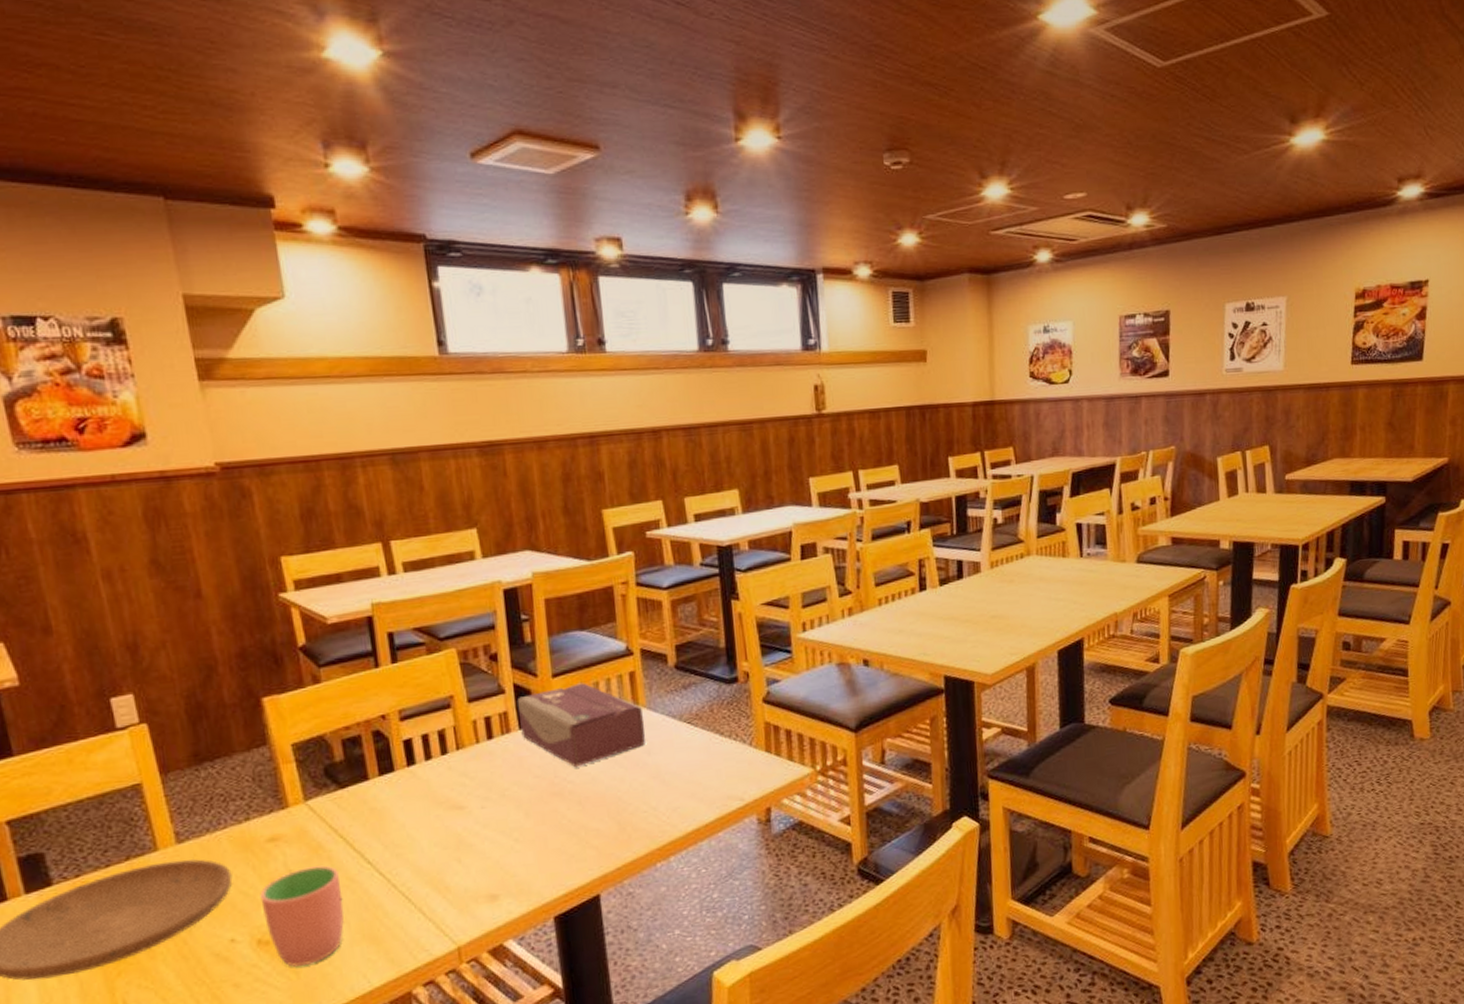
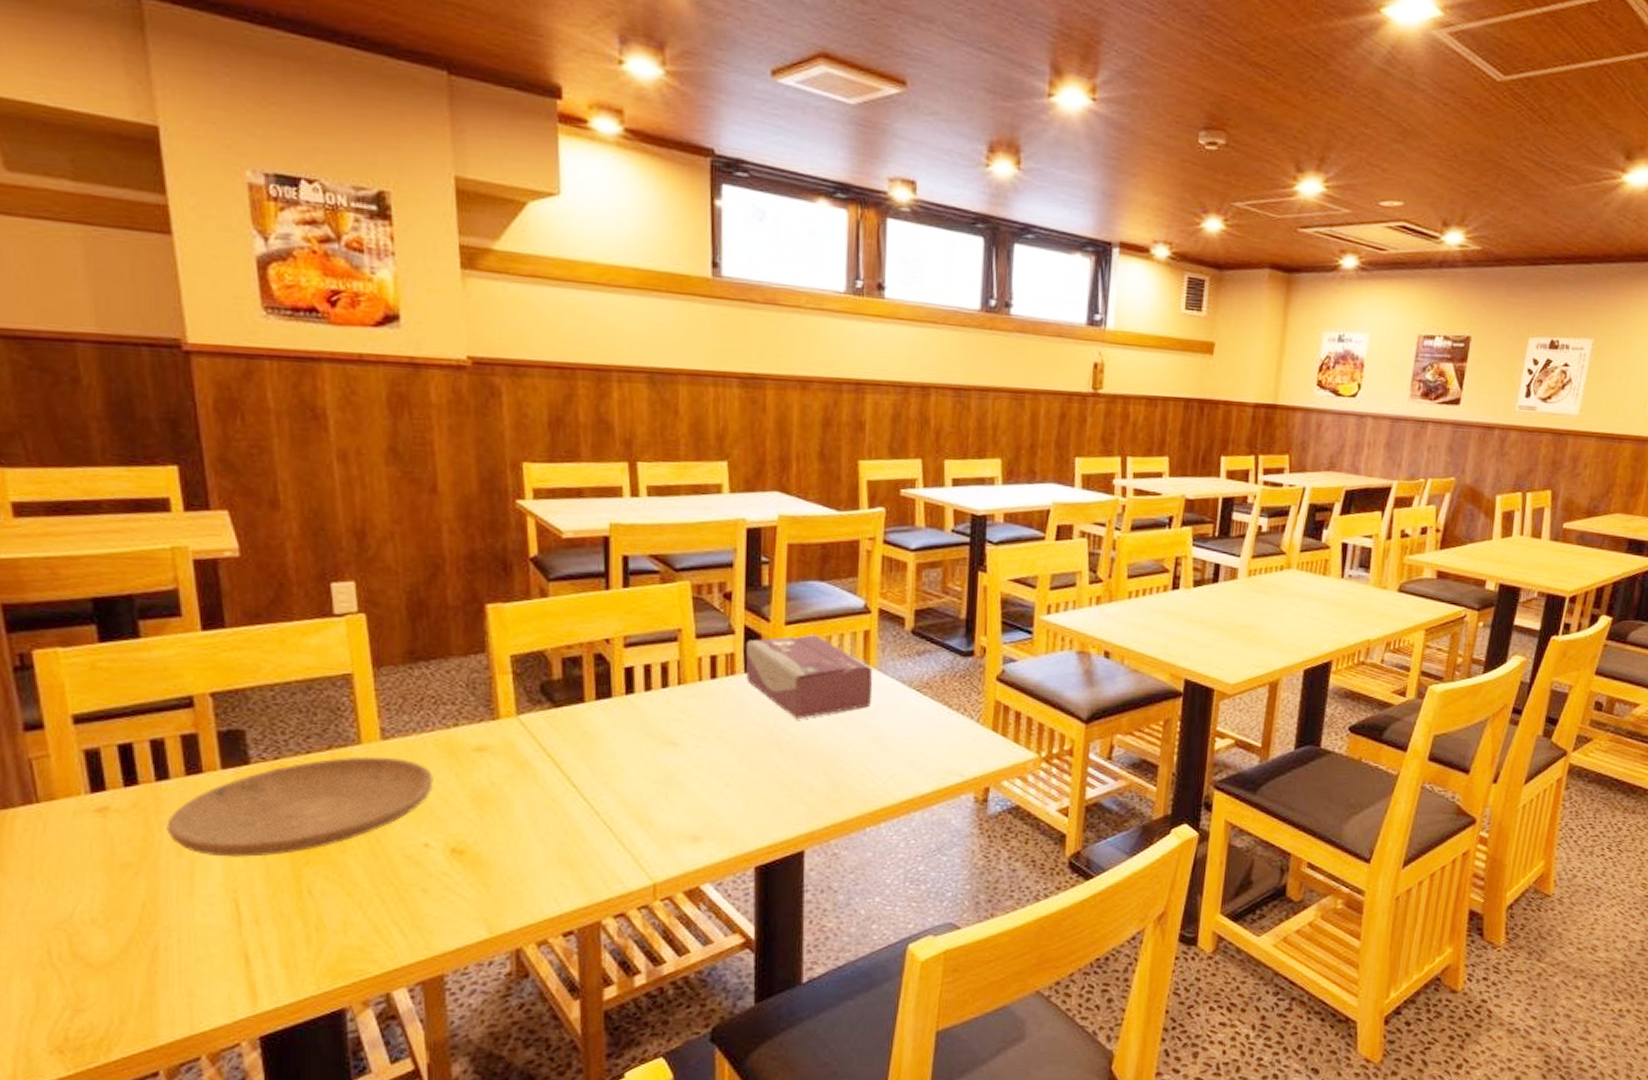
cup: present [260,865,344,967] -> none [460,782,543,880]

